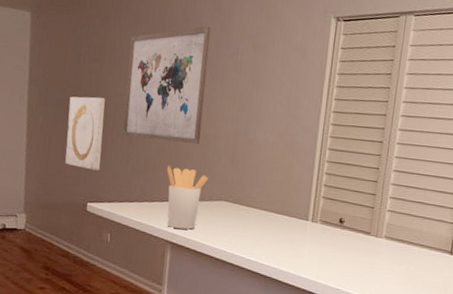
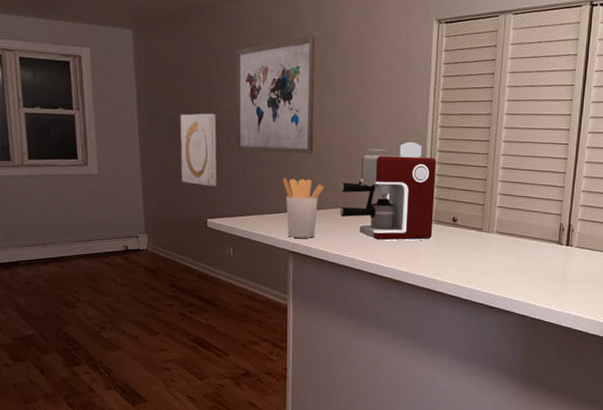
coffee maker: none [222,137,326,240] -> present [340,141,436,241]

